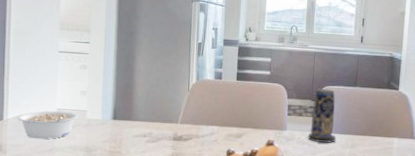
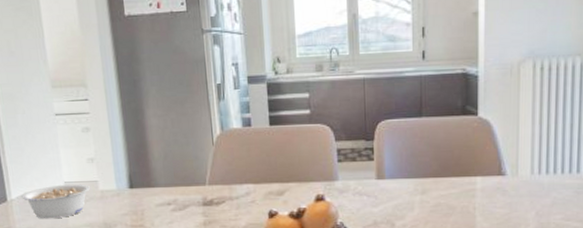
candle: present [308,88,337,143] -> none [367,123,402,191]

